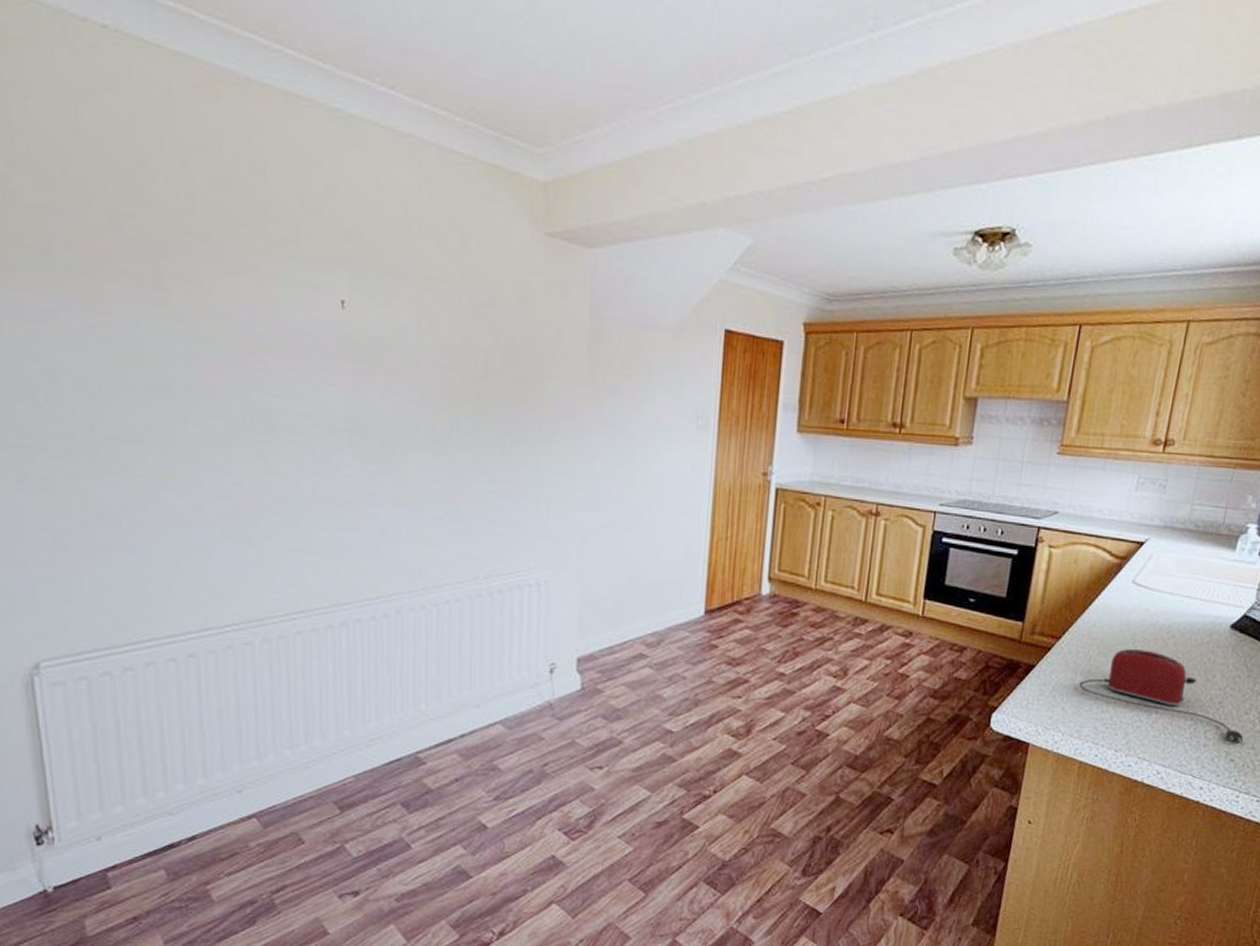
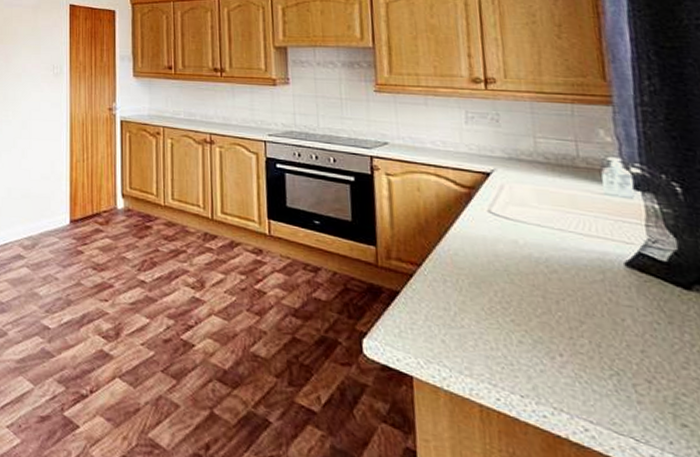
toaster: present [1079,649,1244,743] -> none [455,281,692,405]

